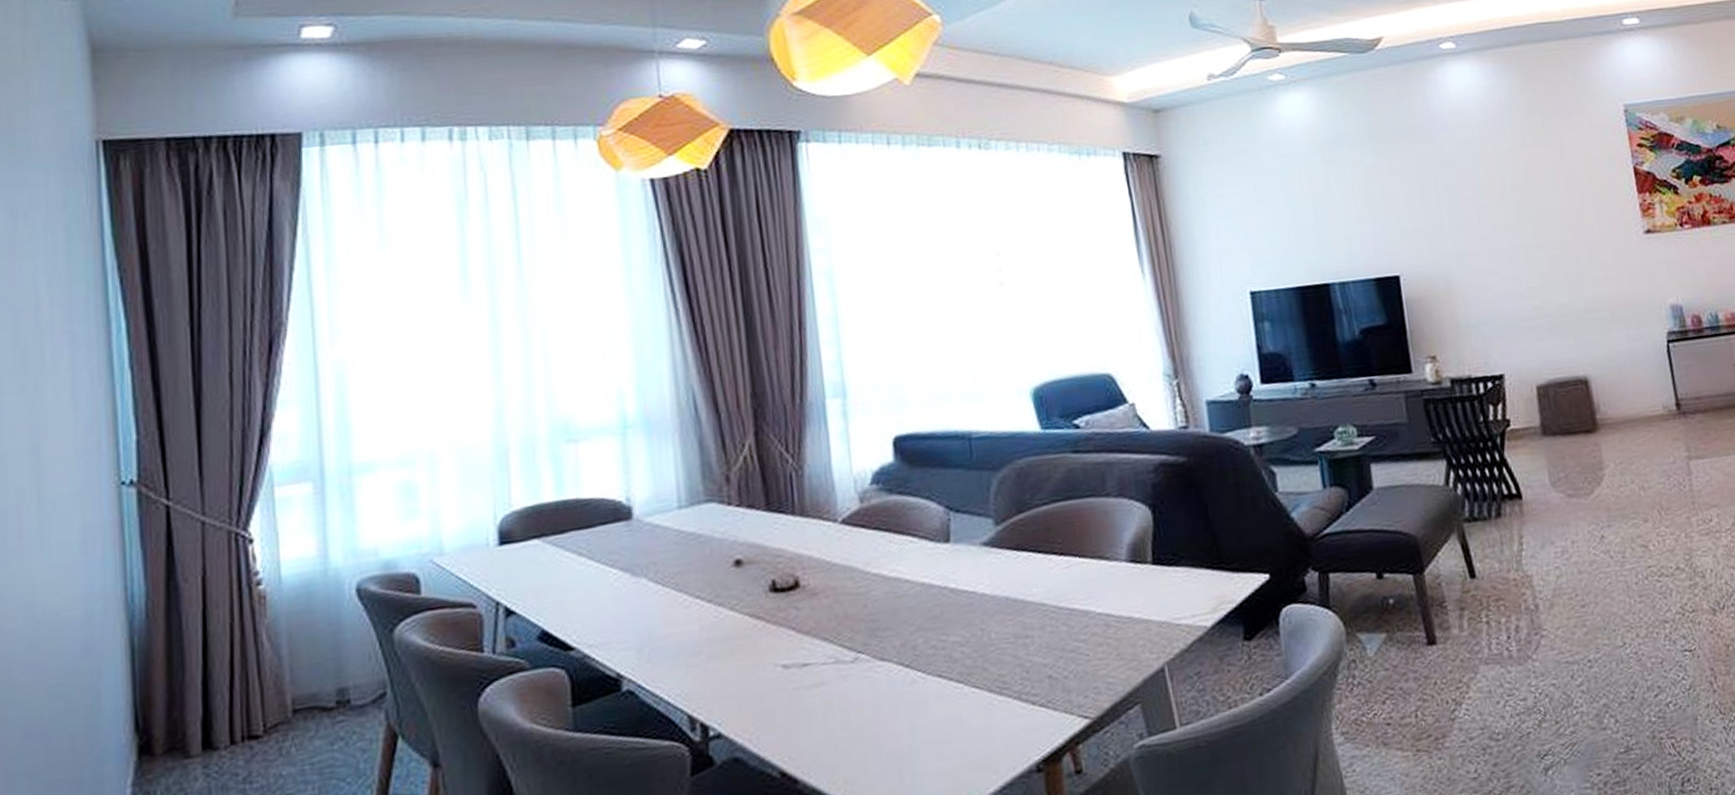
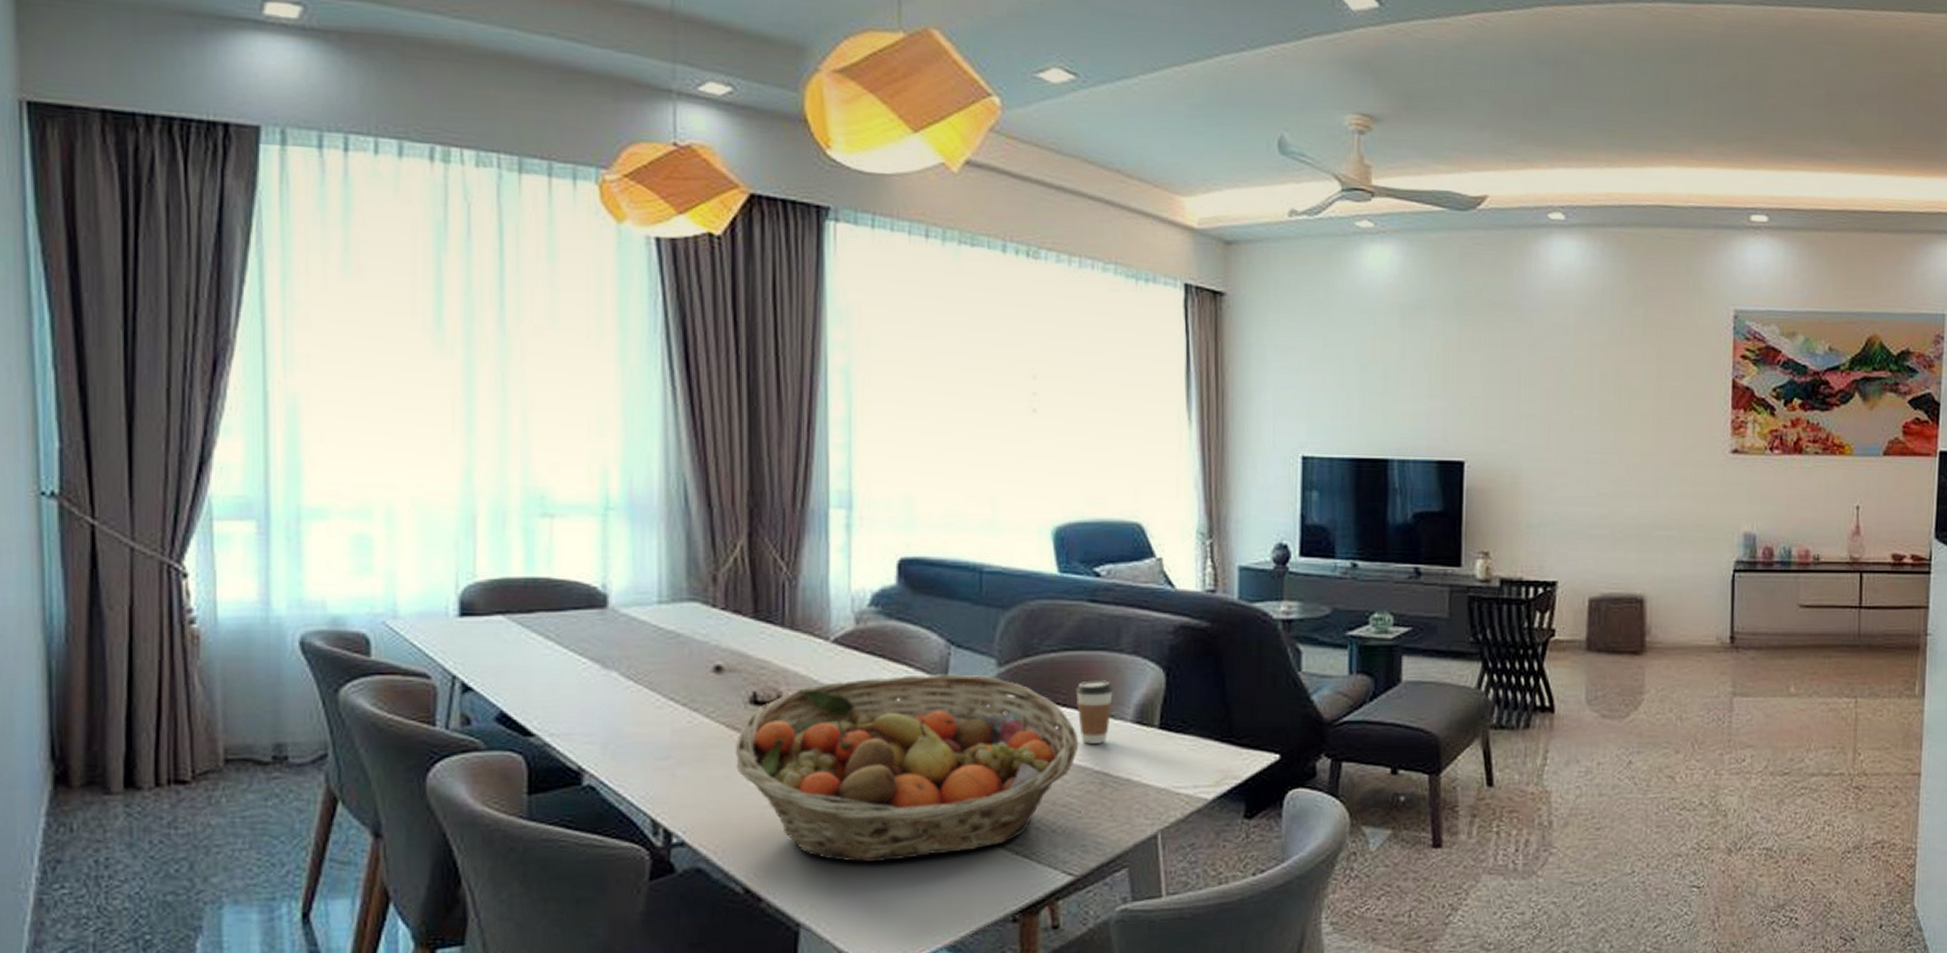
fruit basket: none [760,535,1080,733] -> present [735,674,1079,862]
coffee cup: none [1070,525,1106,588] -> present [1075,680,1113,744]

